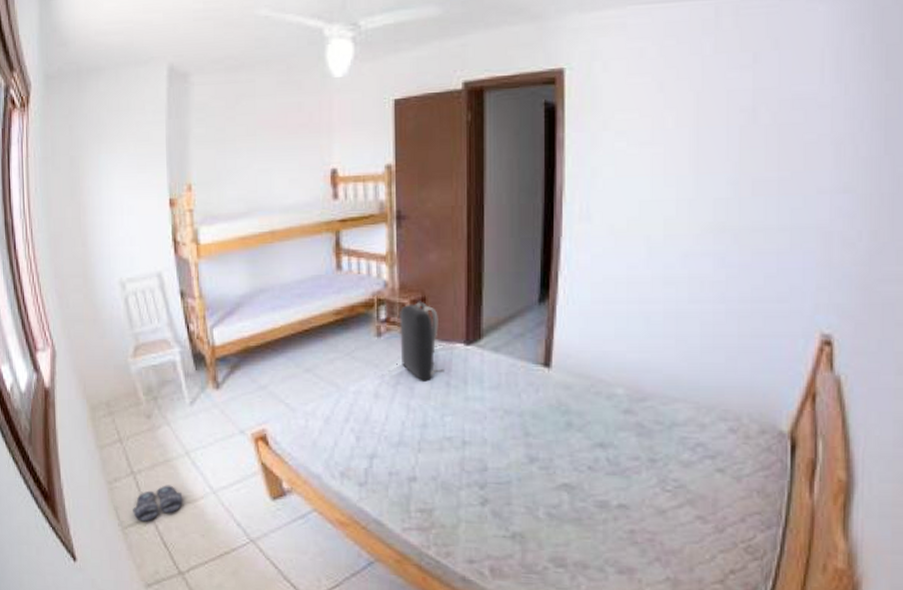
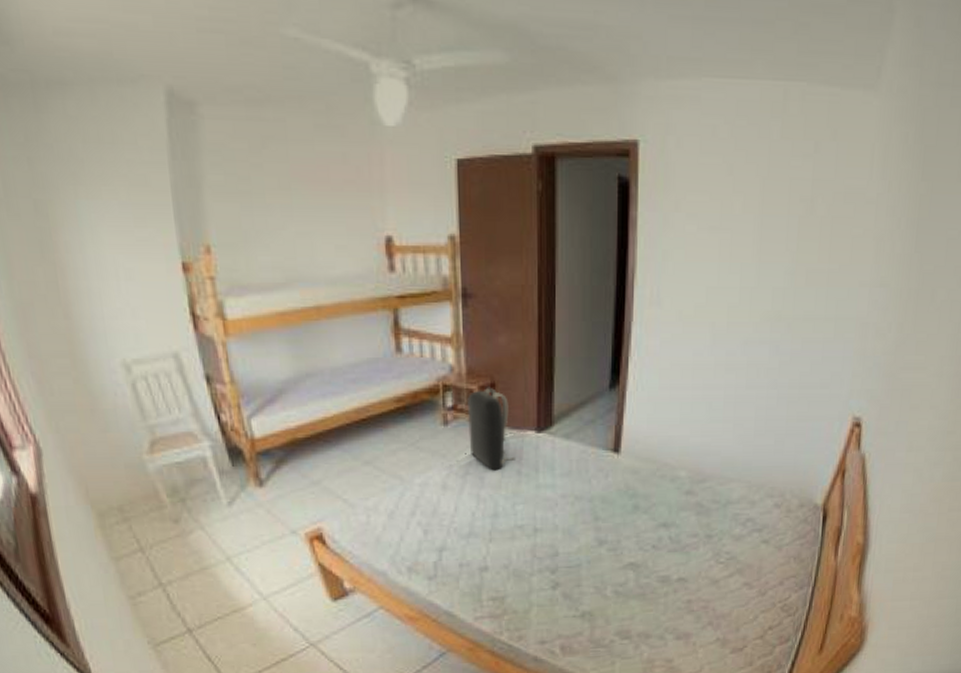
slippers: present [133,485,183,522] -> none [165,594,227,637]

